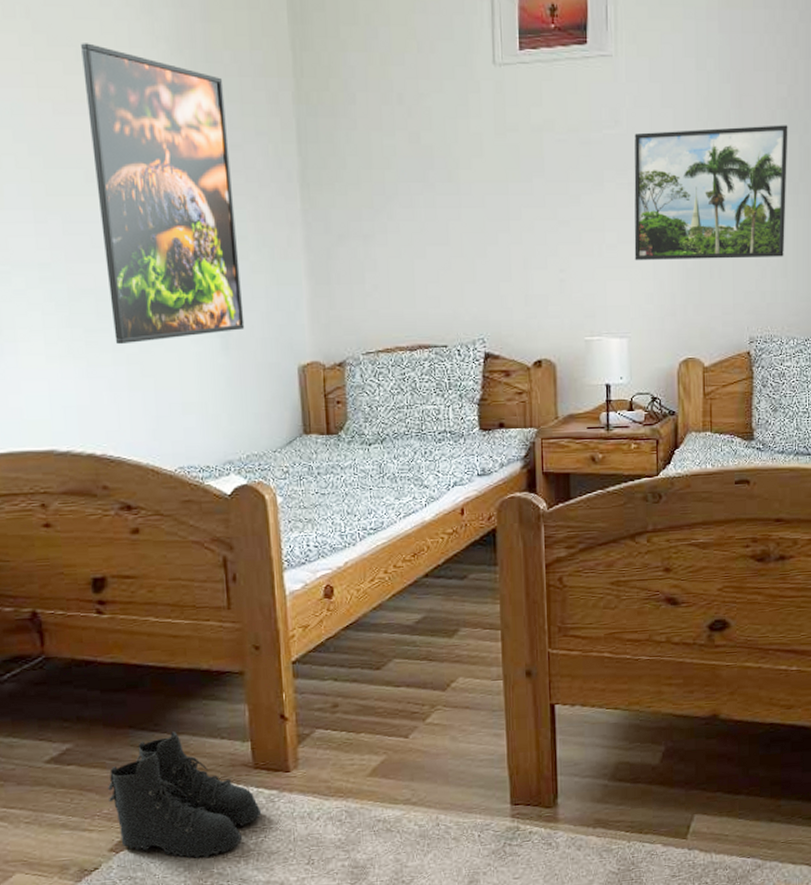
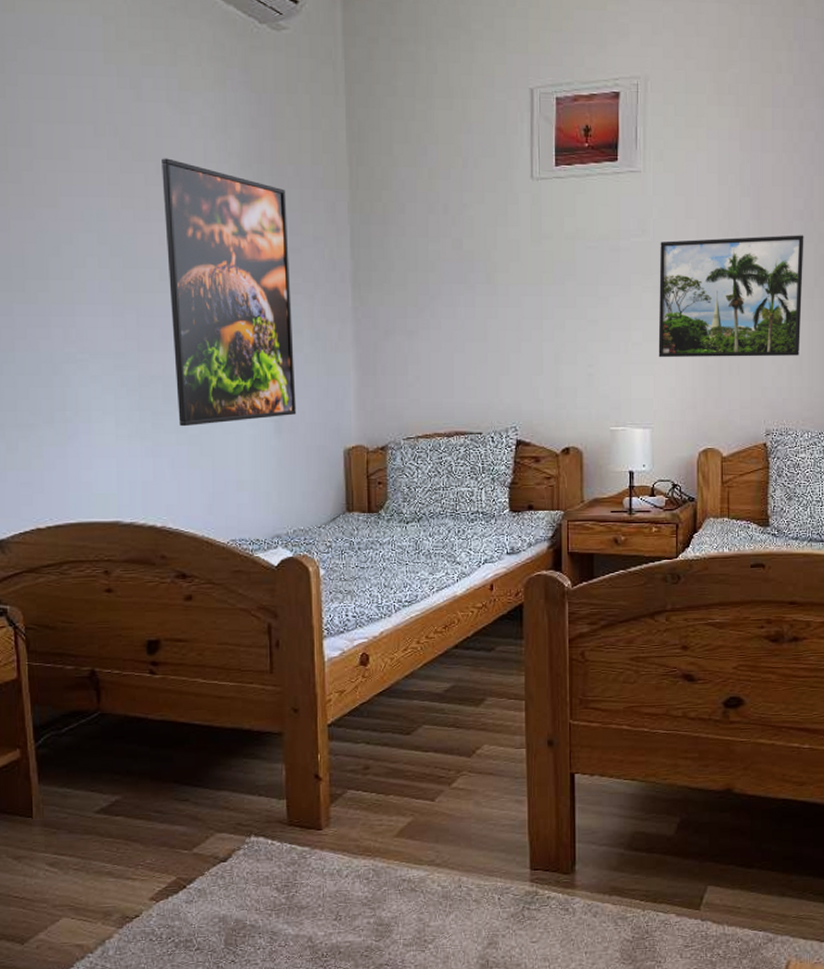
boots: present [108,731,262,859] -> none [152,787,294,911]

